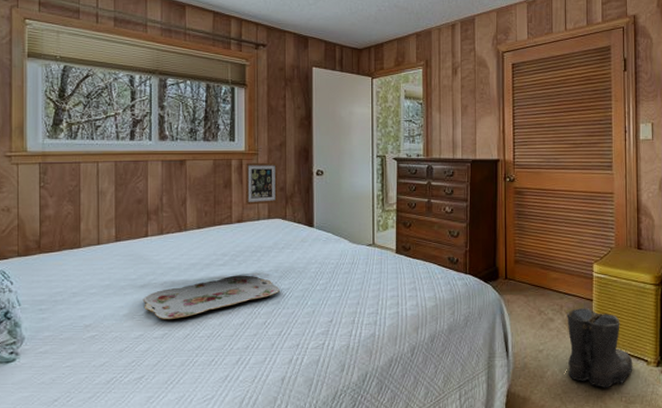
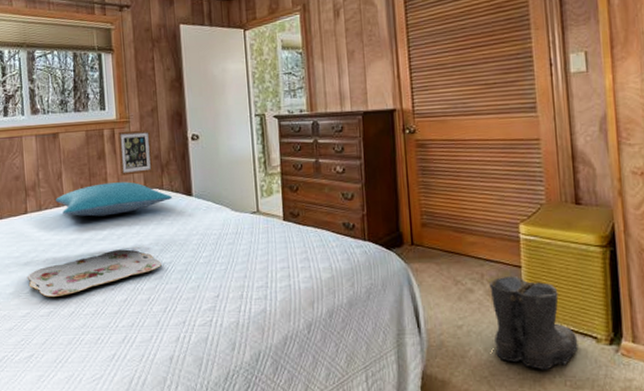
pillow: none [178,211,295,243] -> present [56,182,173,217]

